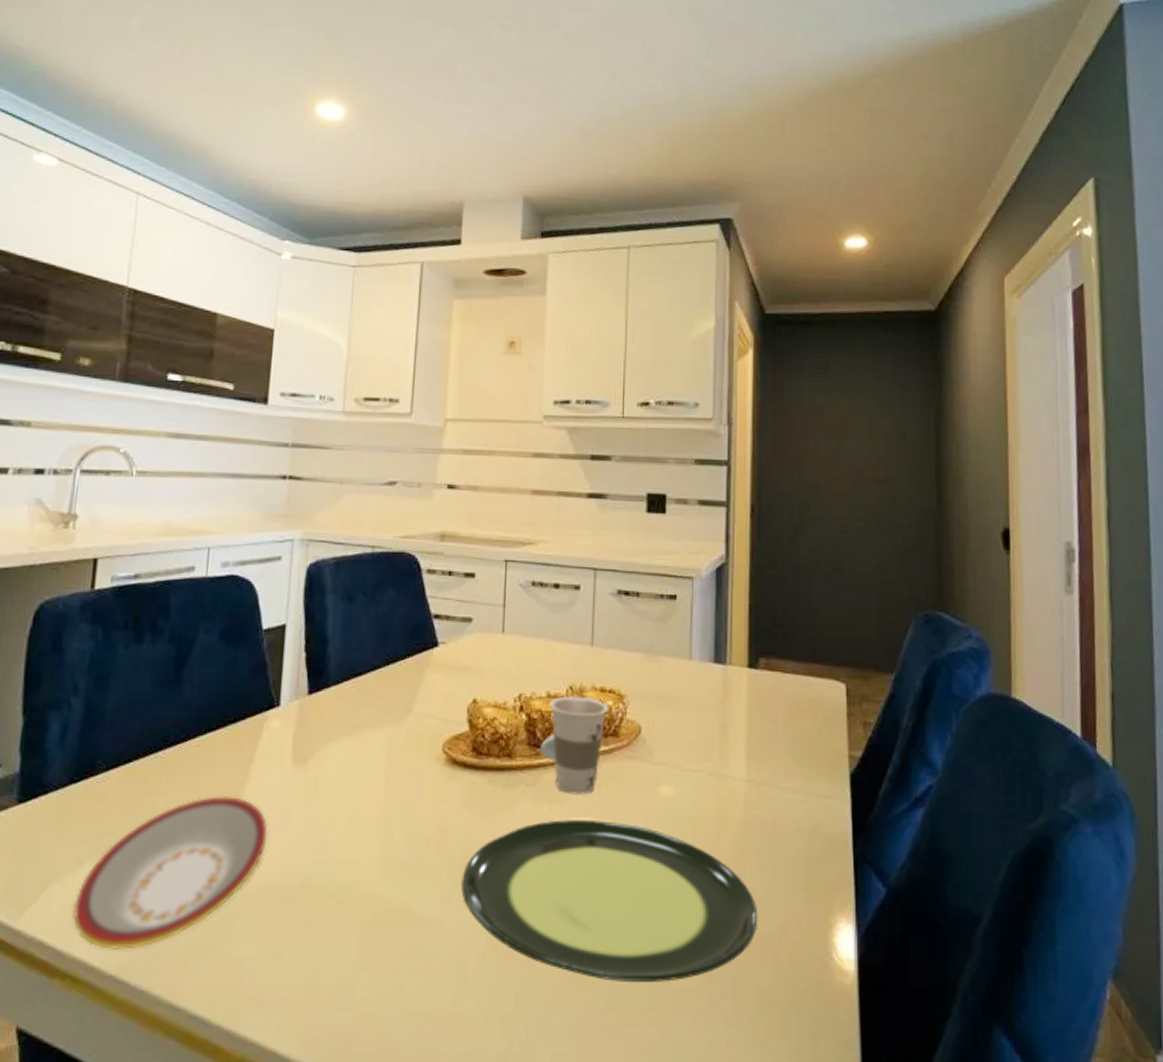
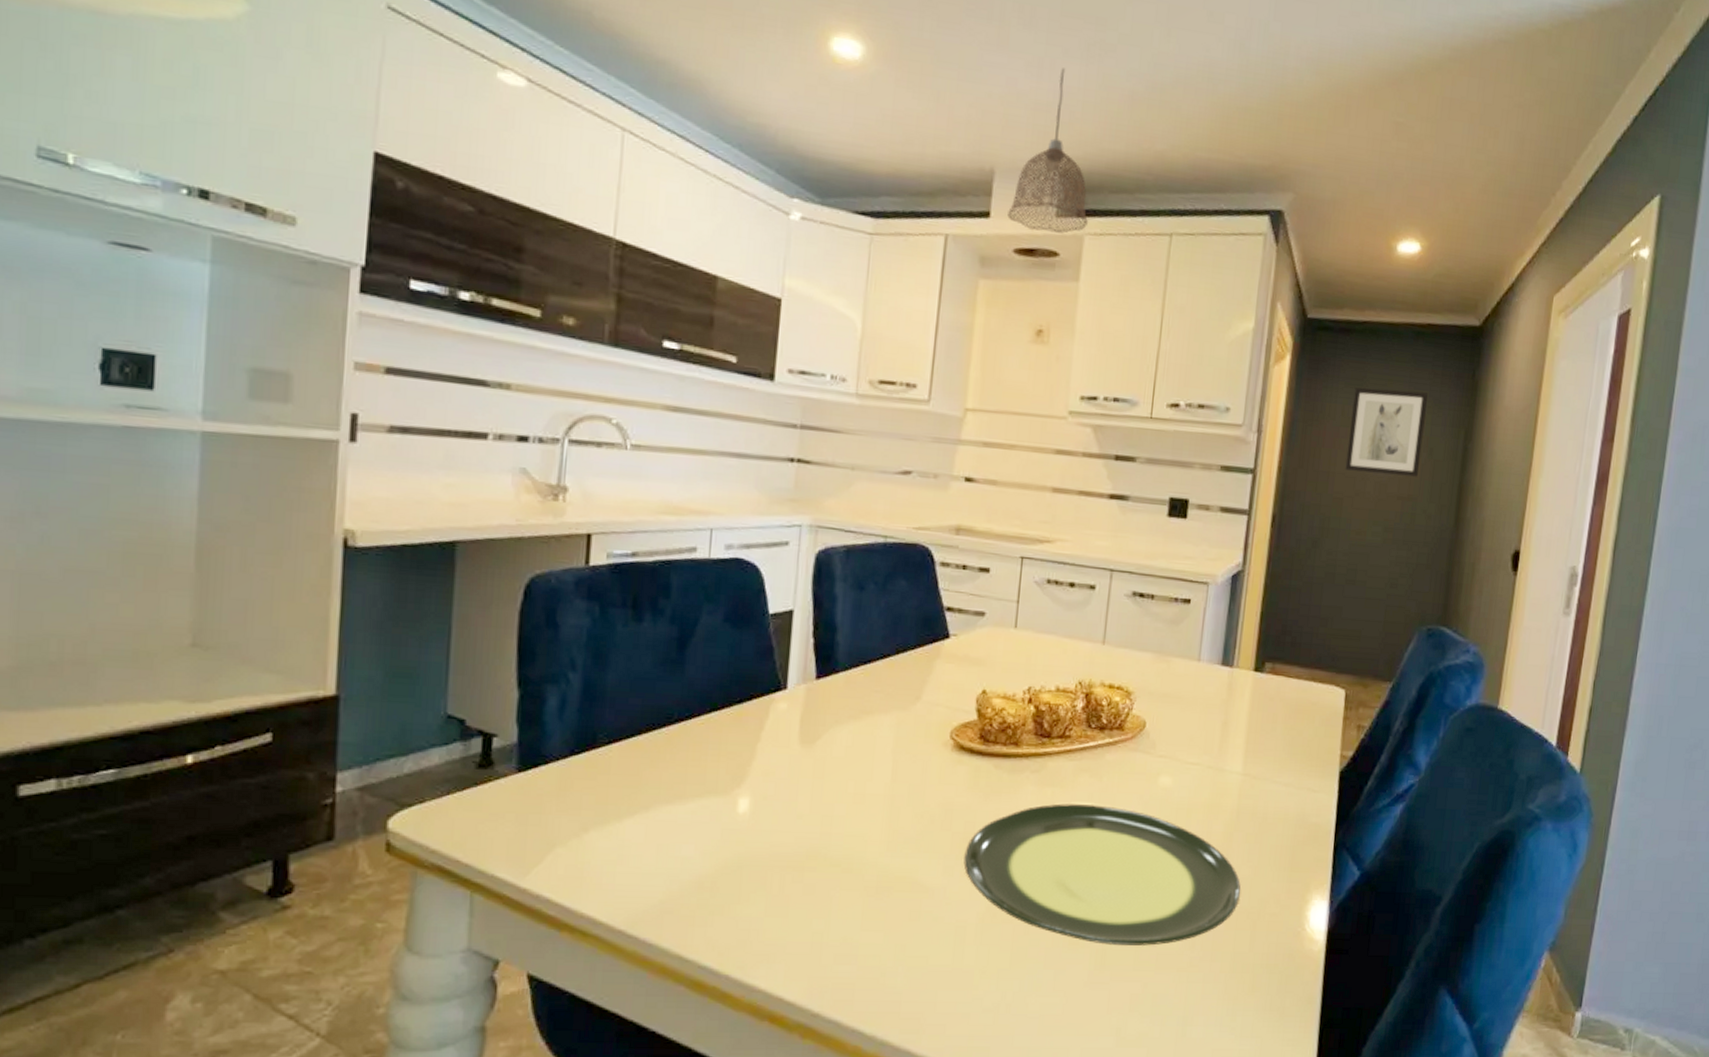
plate: present [73,796,268,950] -> none [579,771,775,908]
pendant lamp: none [477,112,552,254] -> present [1007,68,1089,234]
cup: present [541,696,609,795] -> none [1047,691,1116,782]
wall art: none [818,375,894,459] -> present [1345,387,1429,477]

